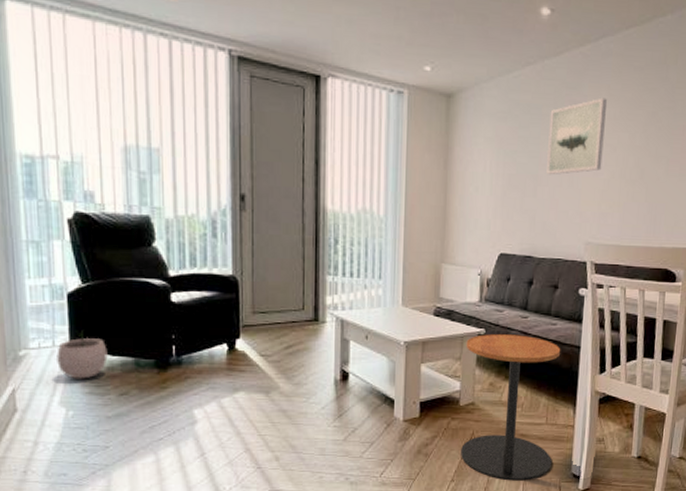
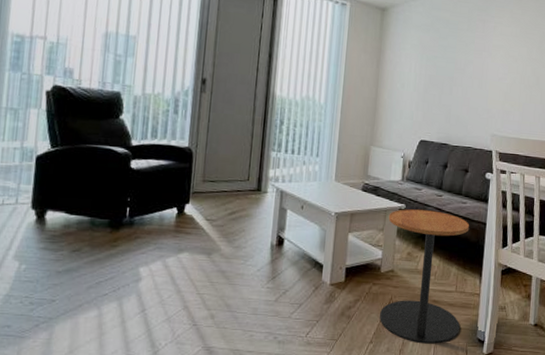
plant pot: present [55,329,108,379] -> none [16,189,67,235]
wall art: present [546,97,607,175] -> none [461,19,510,78]

